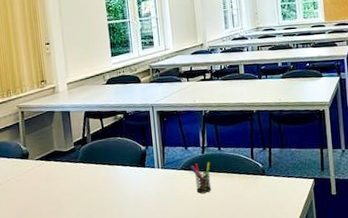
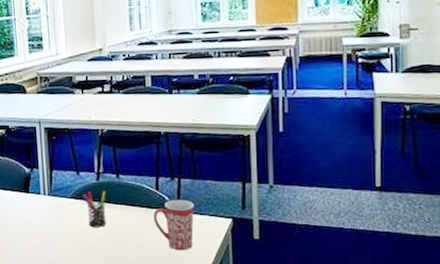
mug: none [250,165,283,209] -> present [153,199,194,251]

